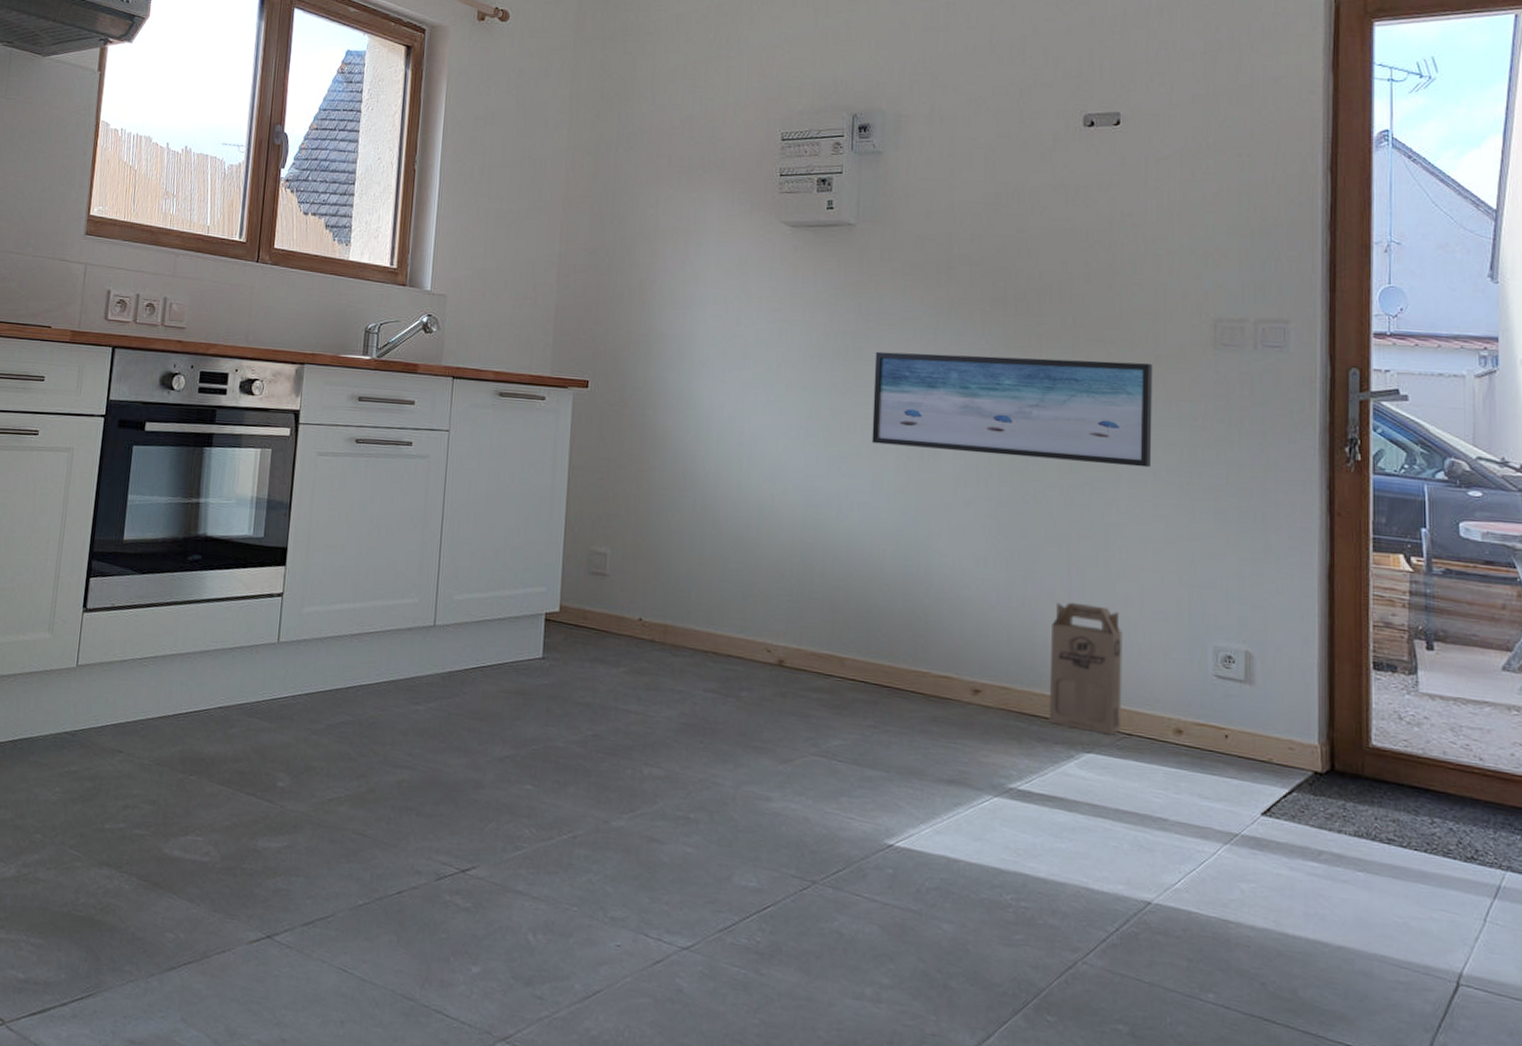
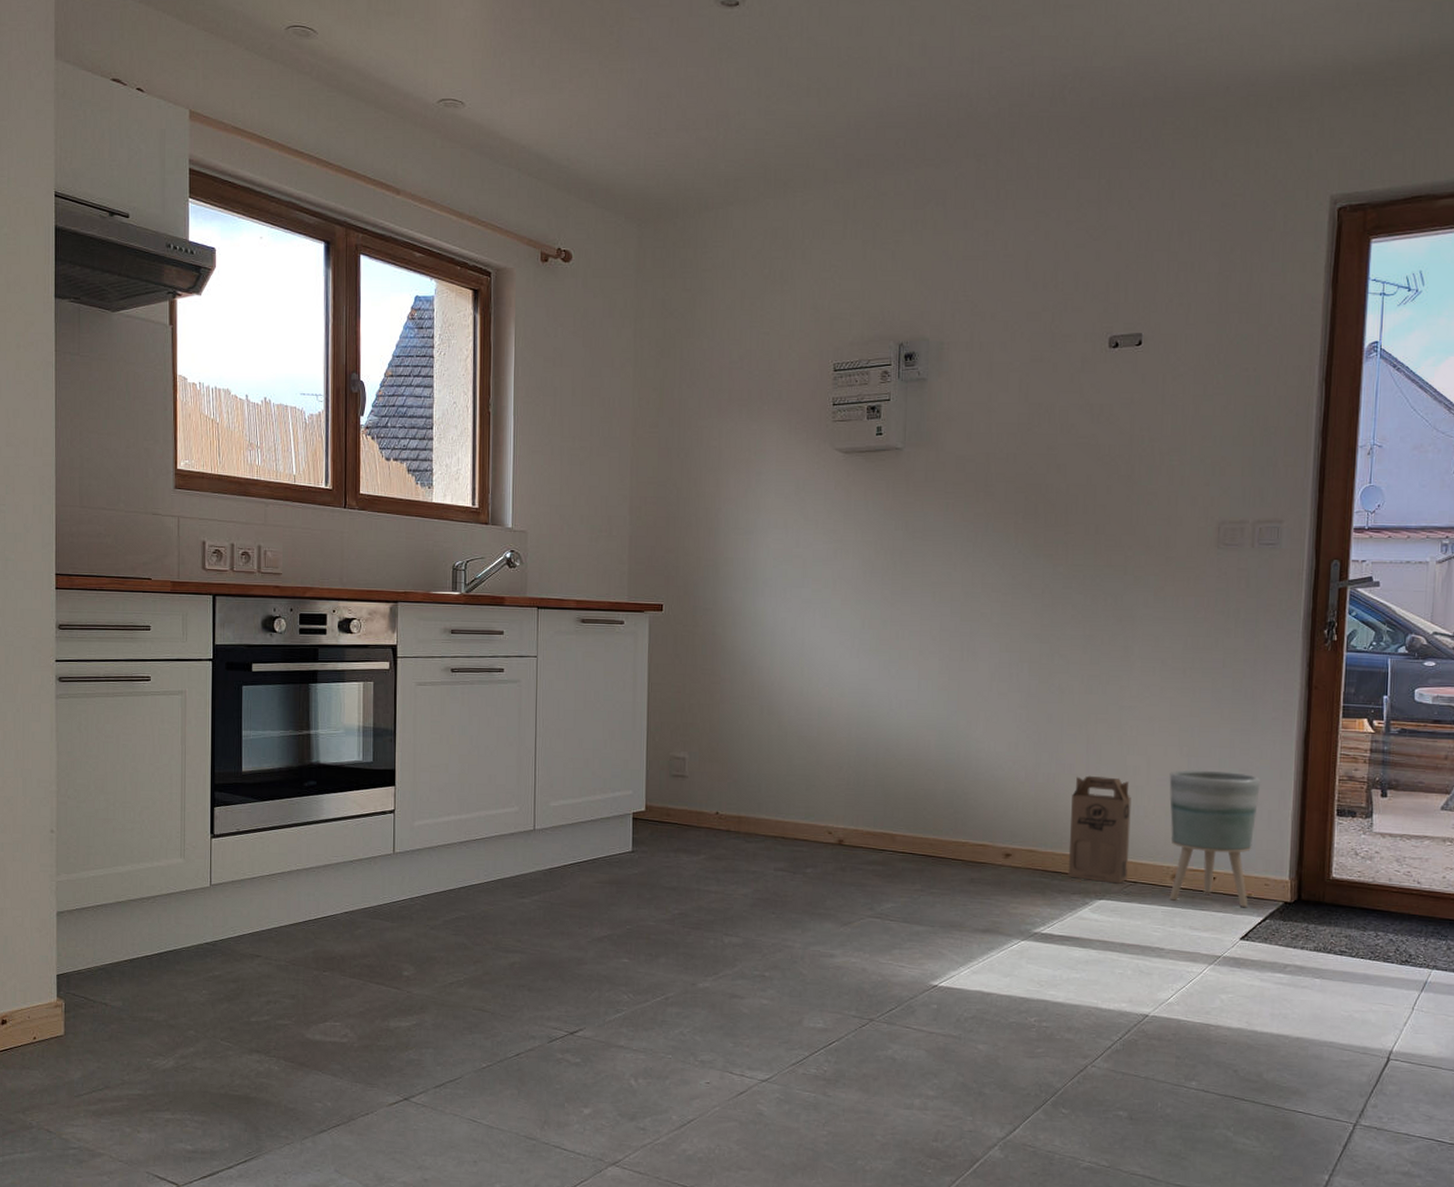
wall art: present [872,351,1153,468] -> none [918,564,1164,656]
planter: none [1167,602,1279,775] -> present [1169,770,1261,907]

